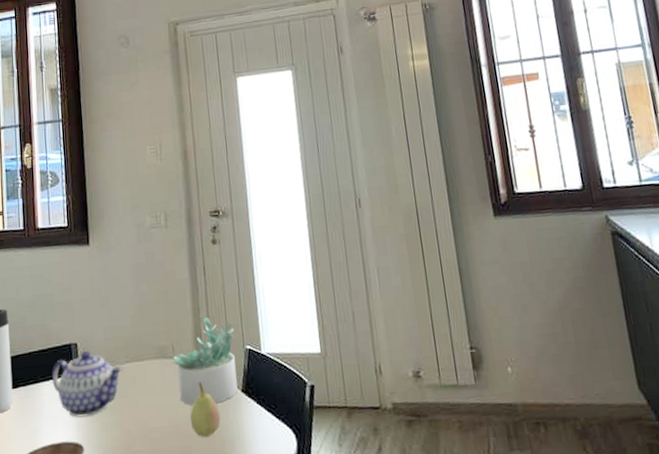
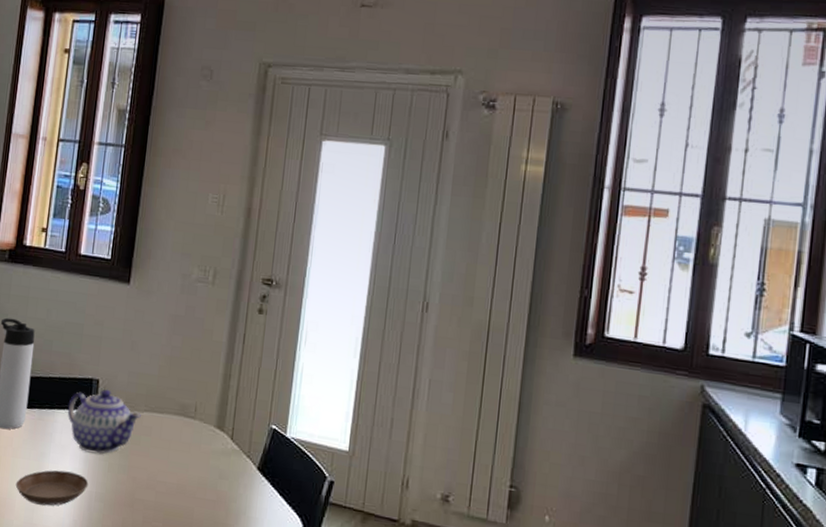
succulent plant: present [172,317,238,406] -> none [192,385,263,474]
fruit: present [189,381,221,437] -> none [198,448,231,504]

